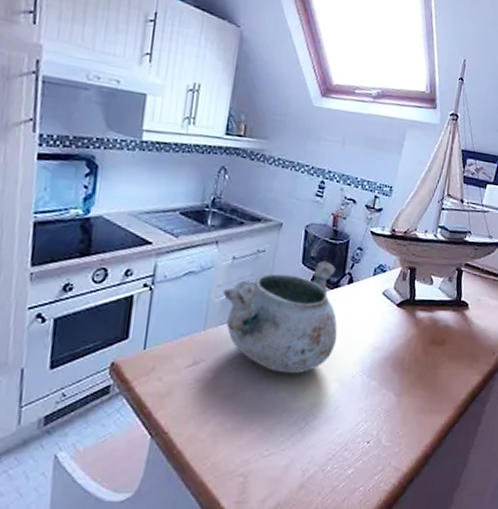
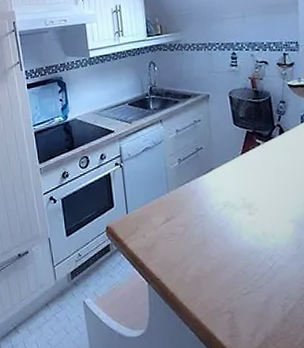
decorative bowl: present [223,260,338,374] -> none [175,118,283,221]

